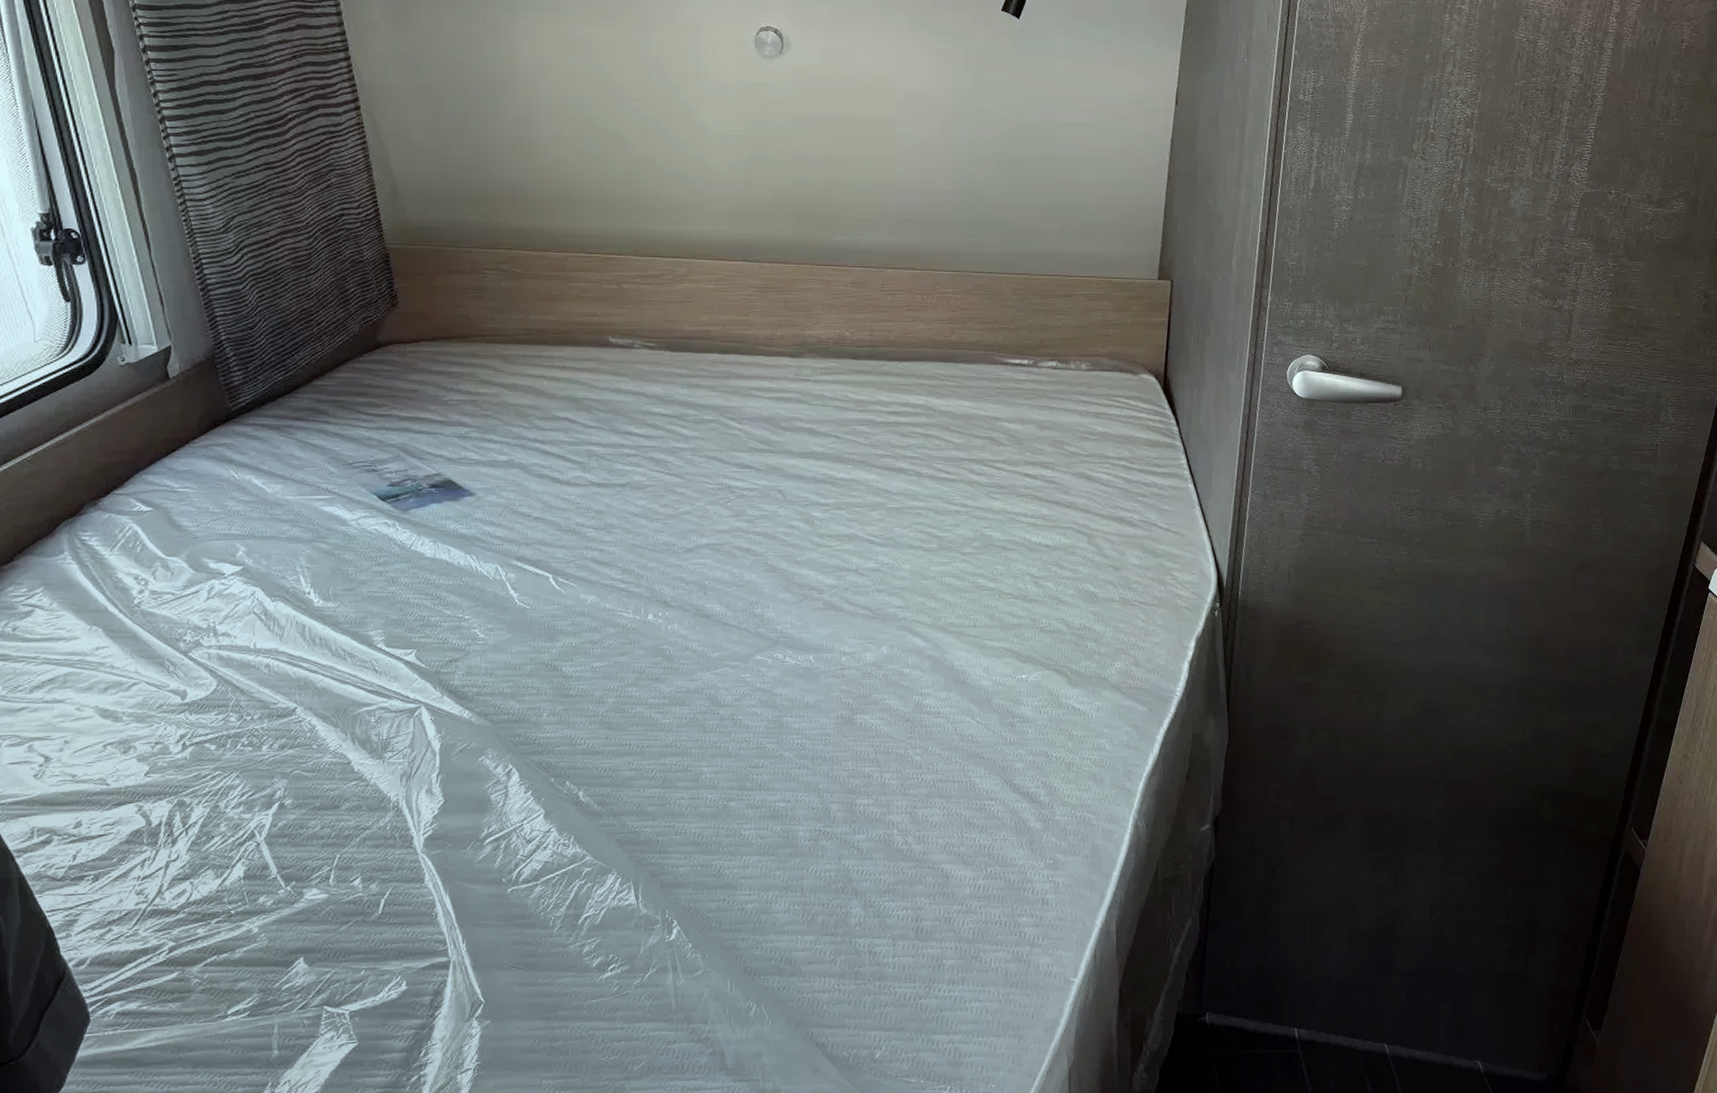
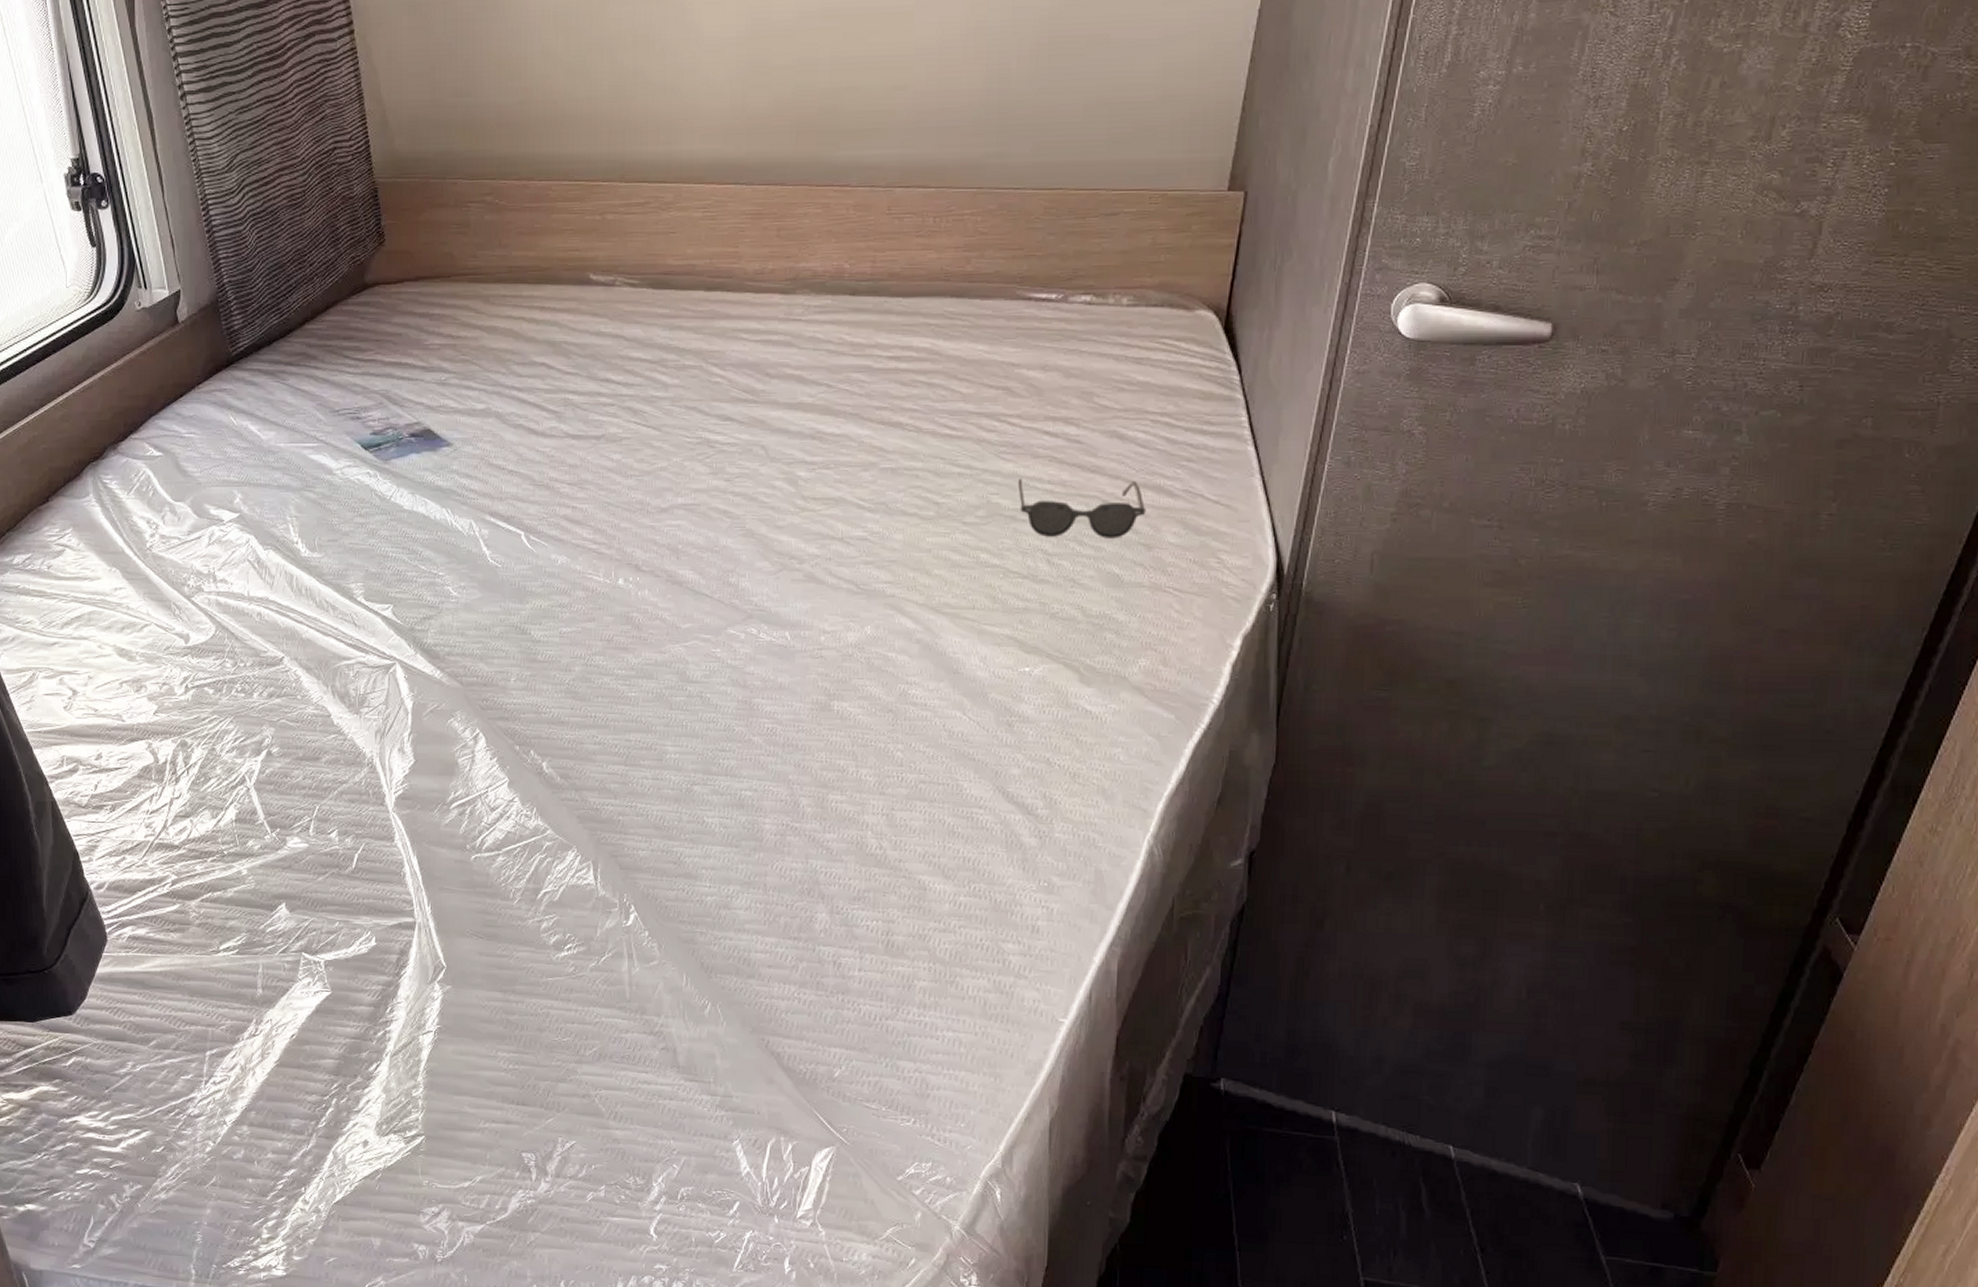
sunglasses: none [1006,513,1113,563] -> present [1017,479,1146,539]

